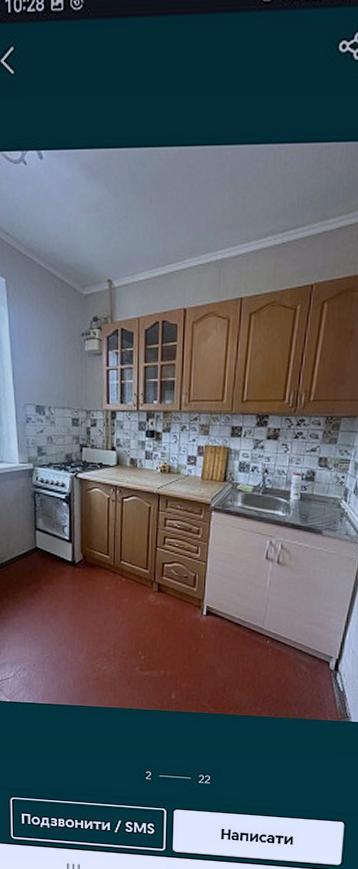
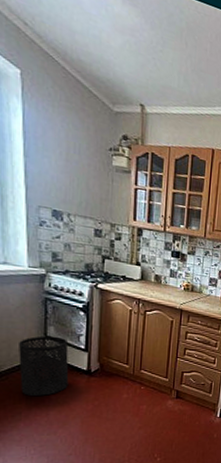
trash can: none [15,528,57,586] -> present [19,336,69,396]

